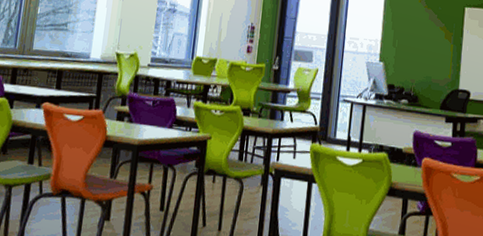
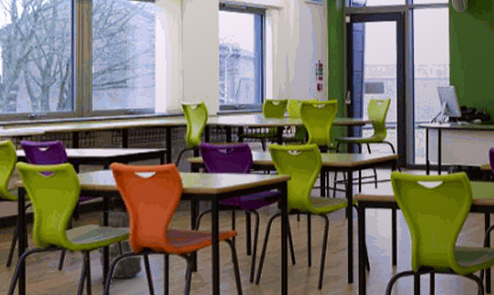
backpack: none [19,148,60,219] -> present [96,209,142,278]

